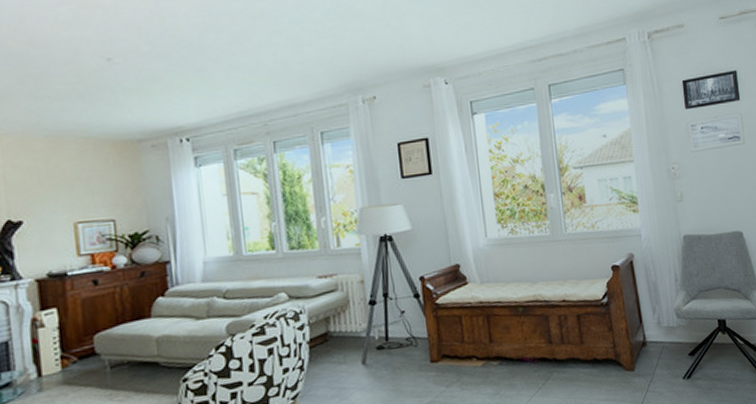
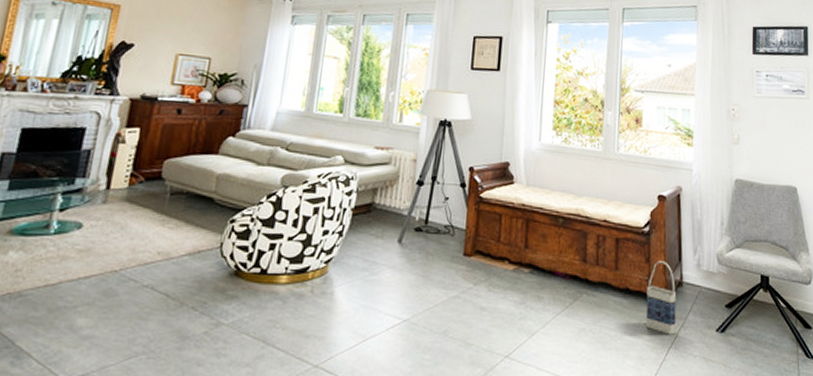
bag: none [613,326,646,392] -> present [645,261,677,335]

